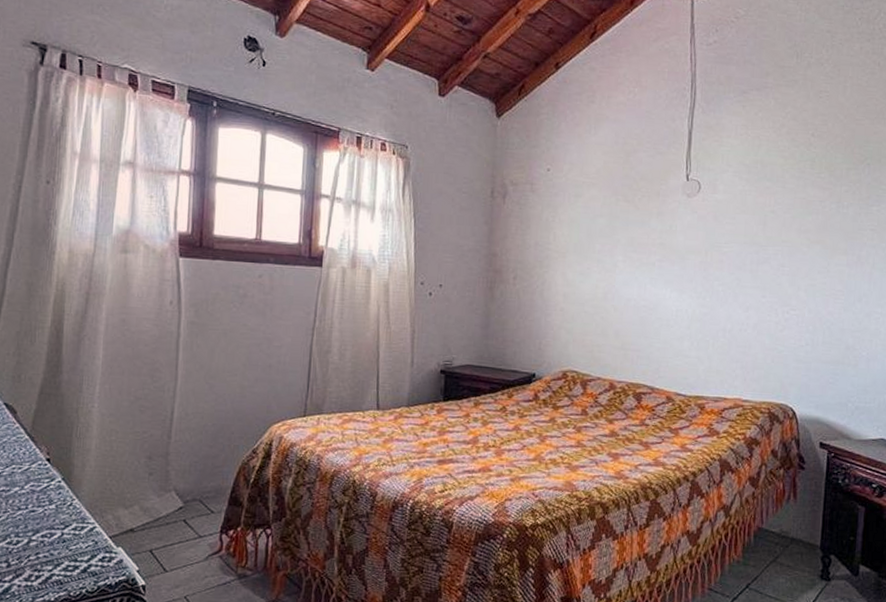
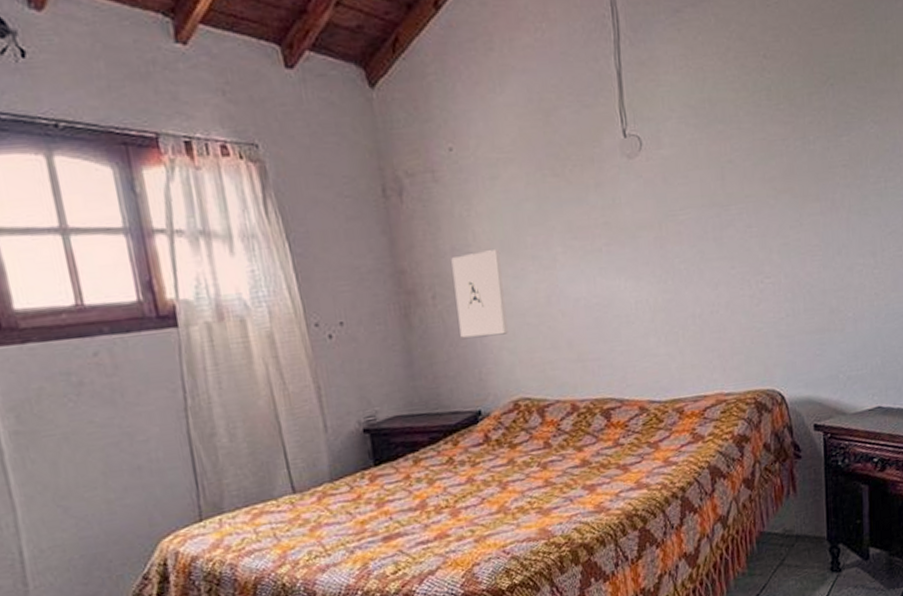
wall sculpture: none [530,249,573,317] -> present [451,249,508,338]

